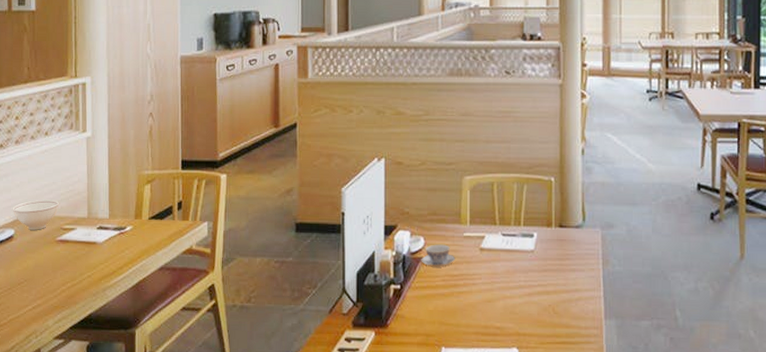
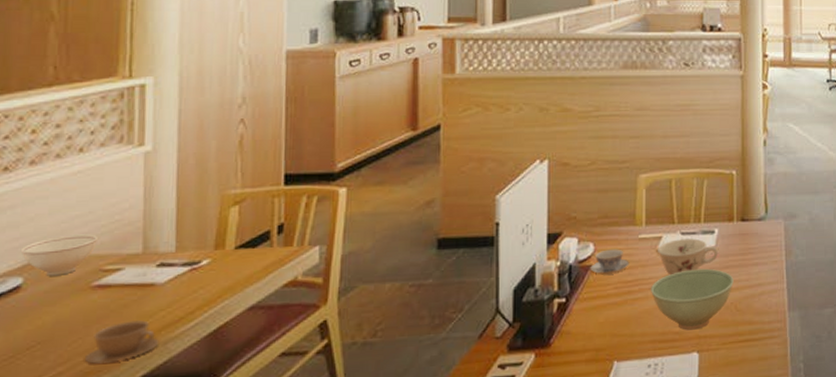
teacup: none [54,270,101,301] -> present [86,320,160,364]
bowl: none [475,269,552,327] -> present [651,268,734,330]
teacup: none [480,240,537,274] -> present [656,238,718,276]

